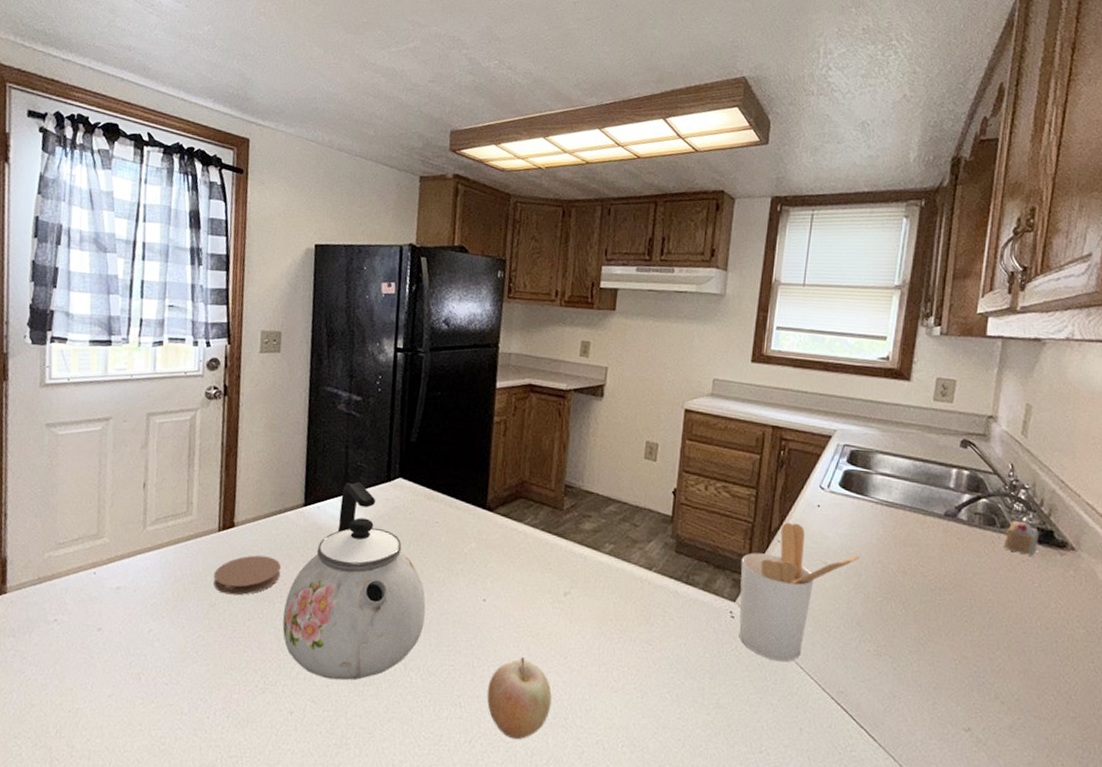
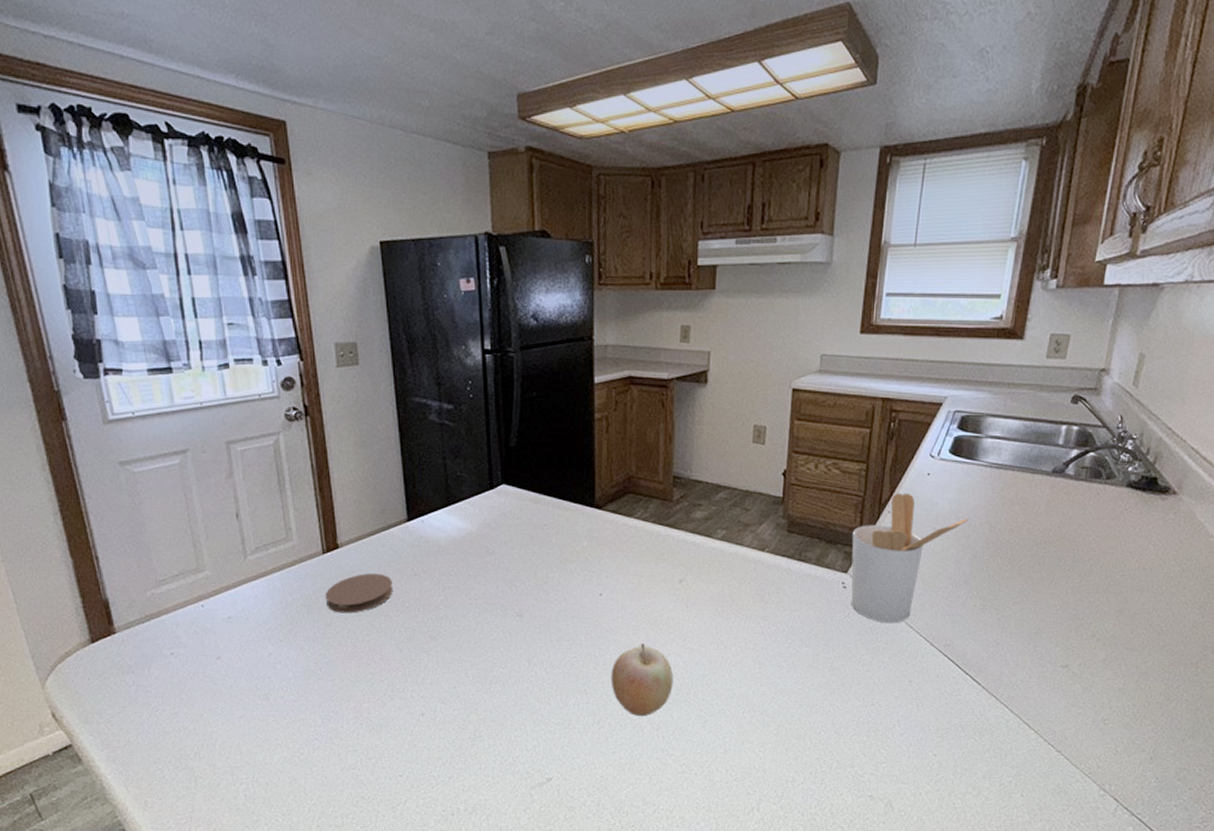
kettle: present [282,481,426,681] -> none [402,491,543,681]
cake slice: present [1003,520,1039,557] -> none [1108,470,1143,505]

